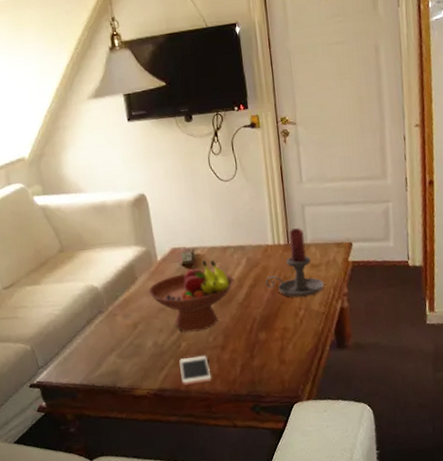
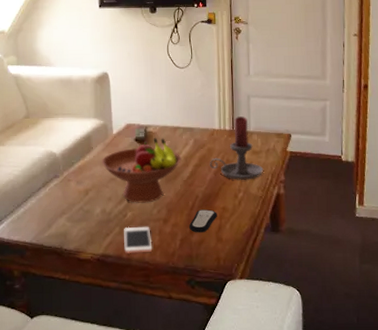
remote control: none [249,331,278,357] -> present [189,209,217,233]

